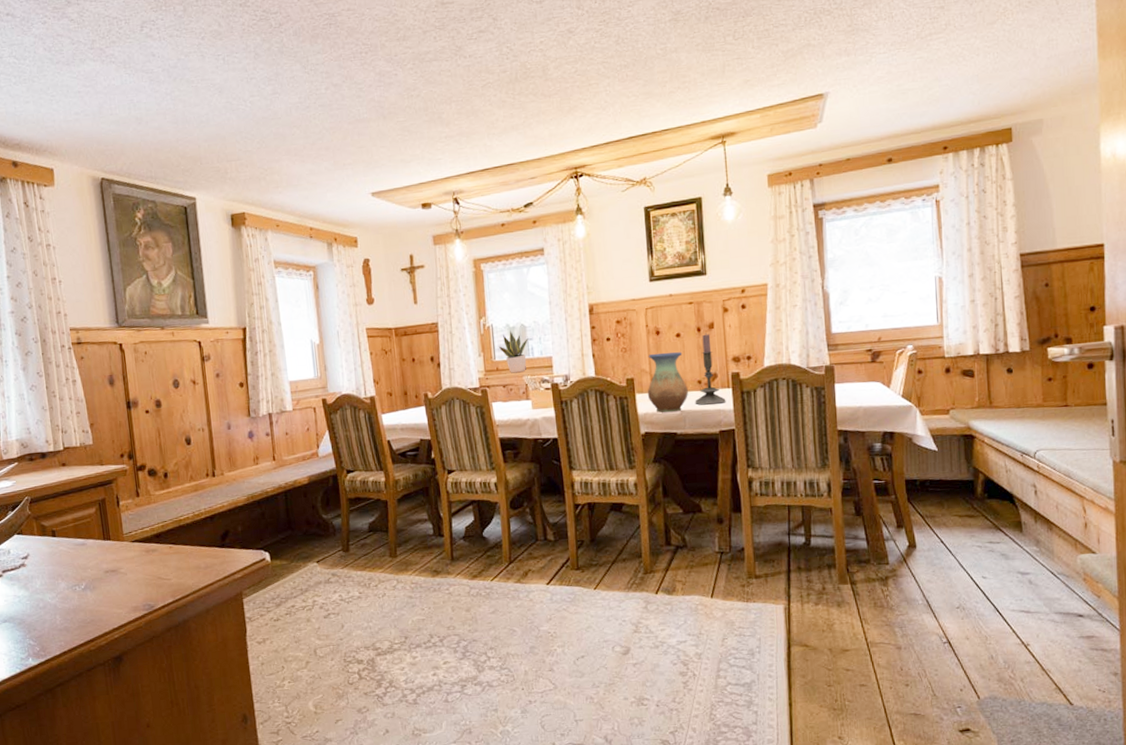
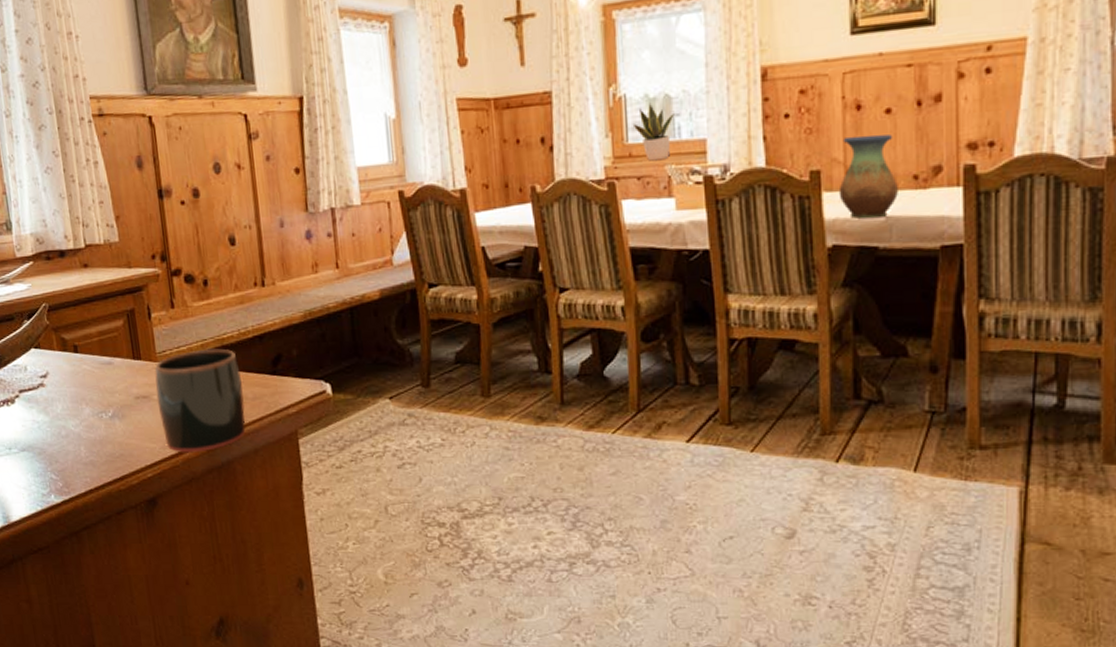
mug: none [122,528,199,616] -> present [154,348,246,453]
candle: present [695,333,726,405] -> none [907,108,953,210]

